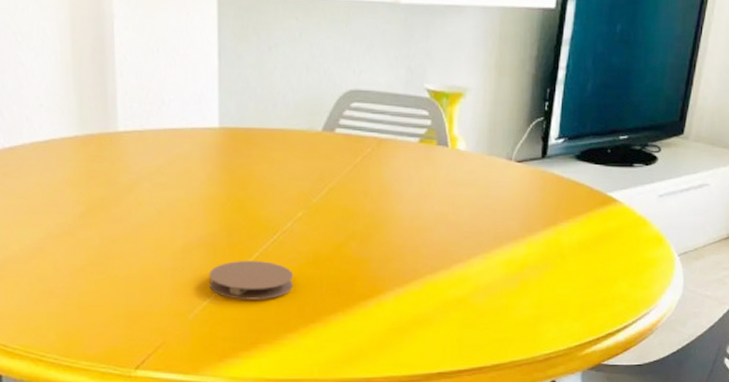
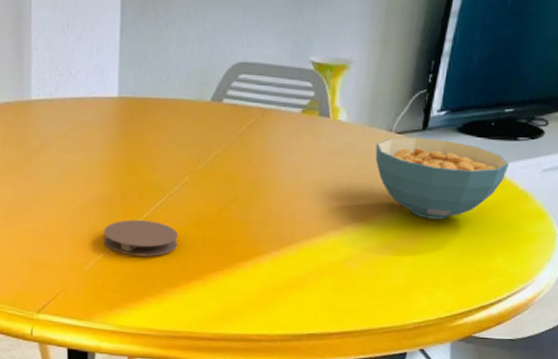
cereal bowl: none [496,166,627,248] -> present [375,137,510,220]

